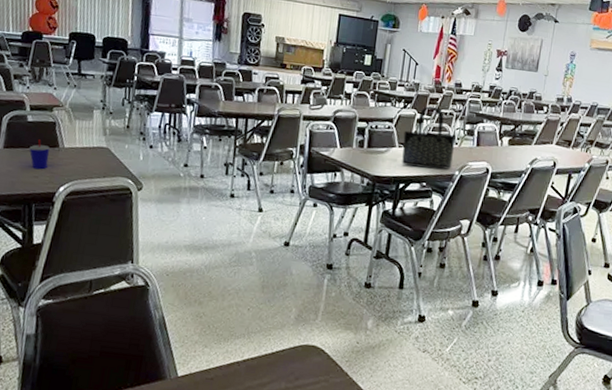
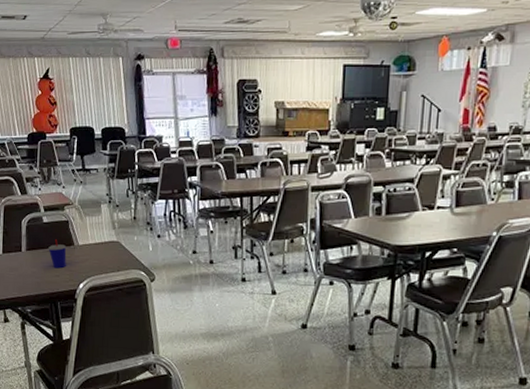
tote bag: present [402,106,456,170] -> none [427,159,492,231]

